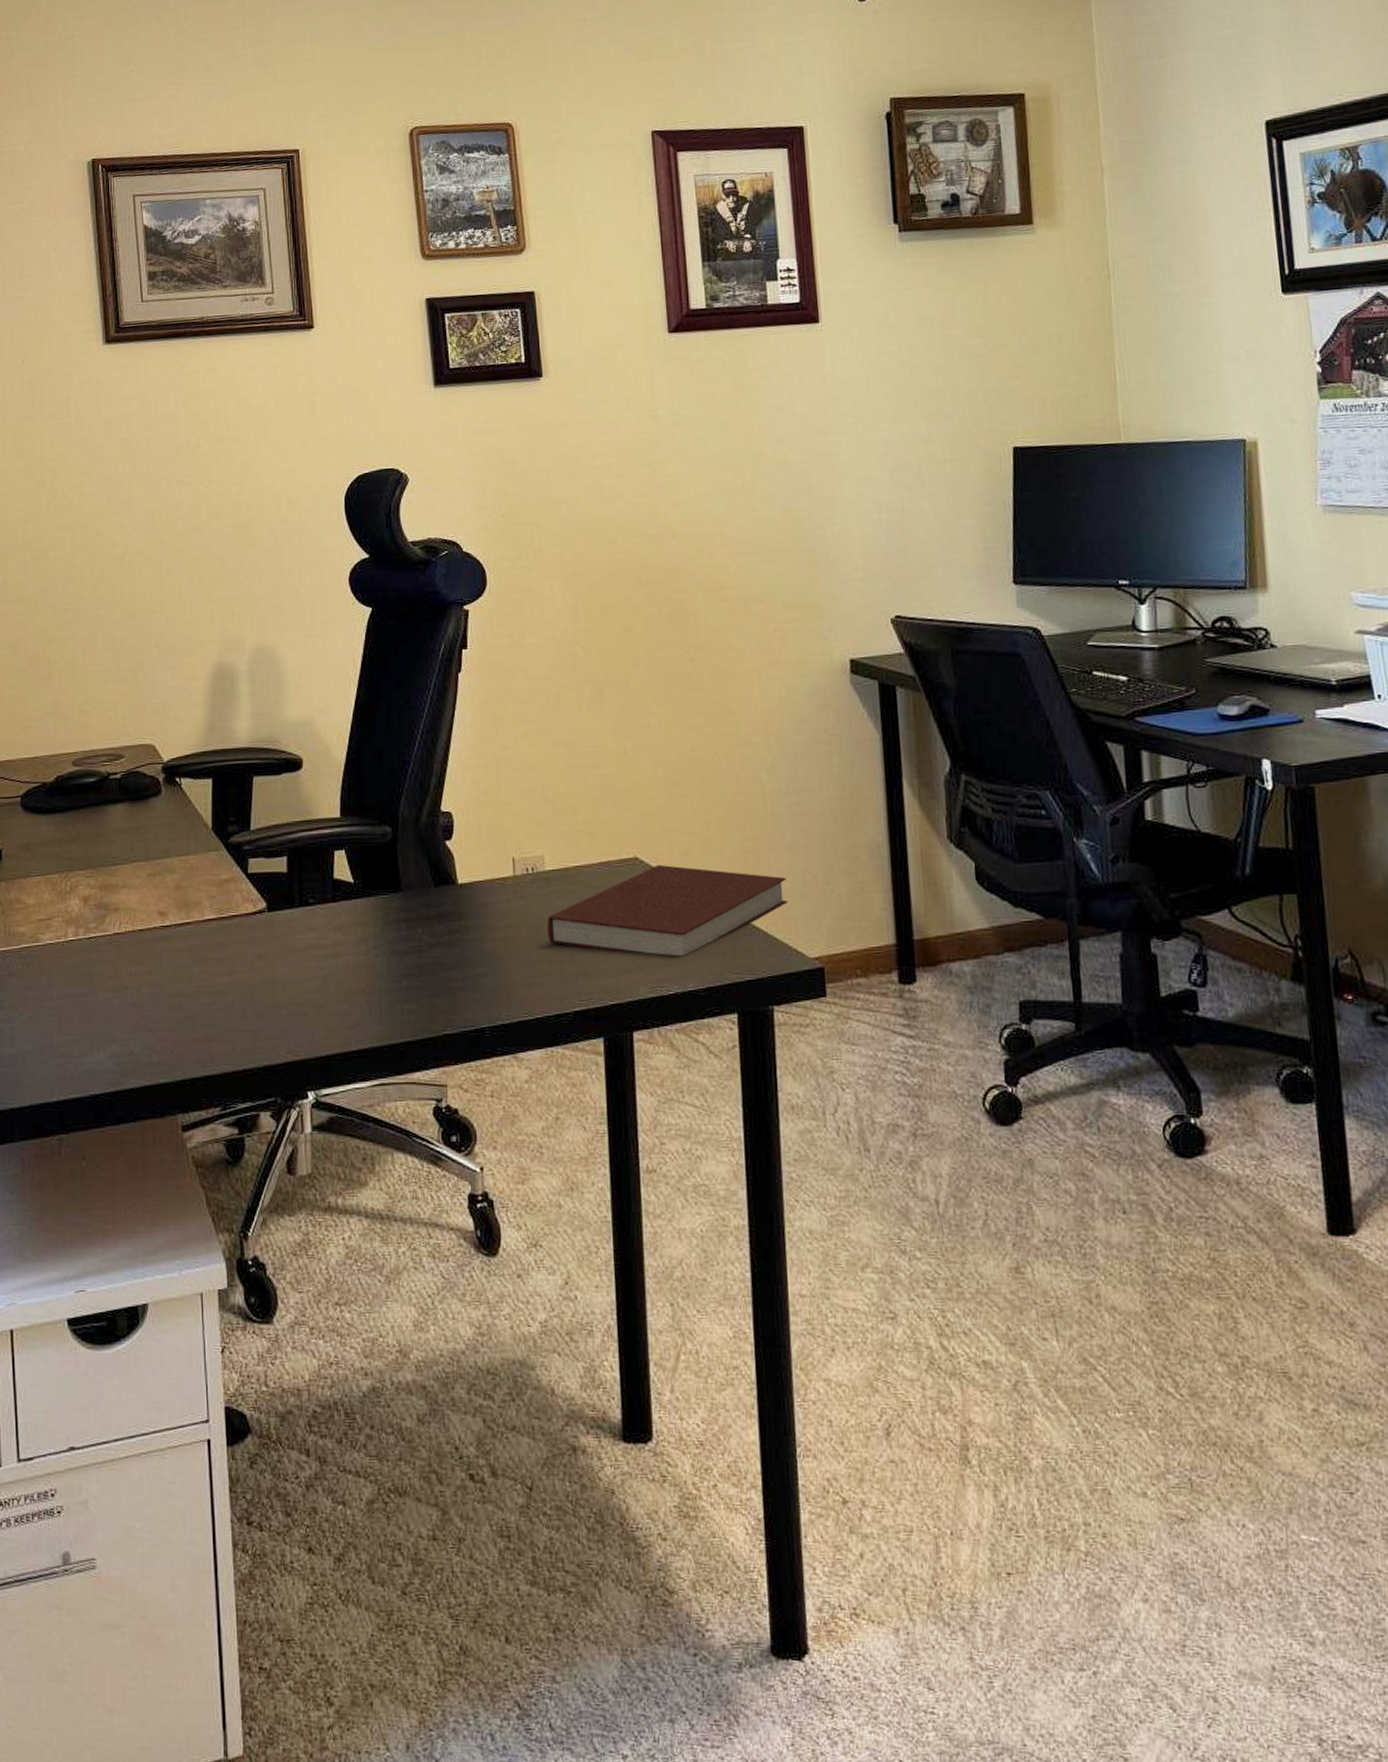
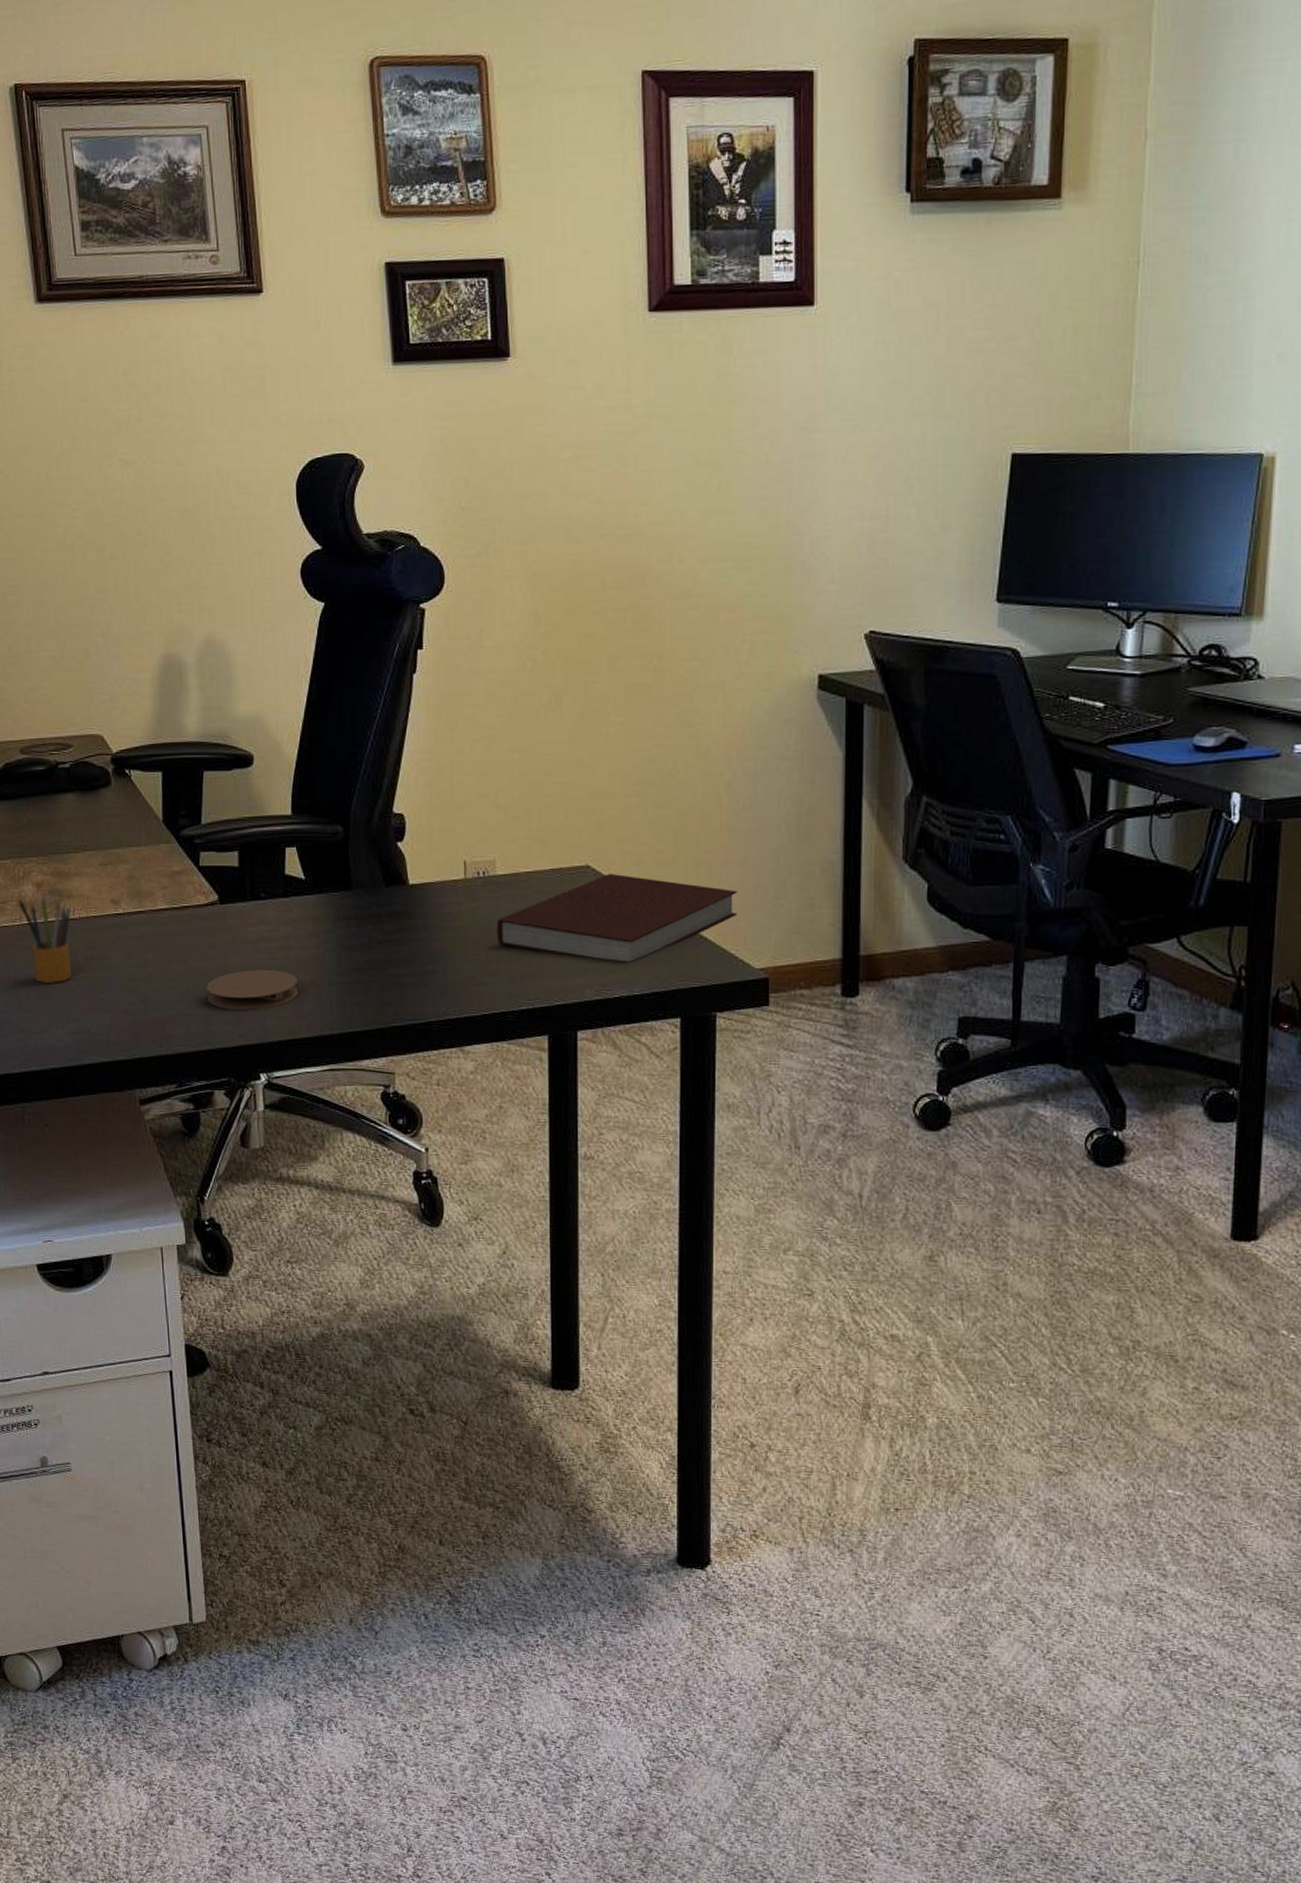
pencil box: none [63,910,118,1004] -> present [17,895,72,984]
coaster: none [253,978,348,1023] -> present [206,969,299,1010]

